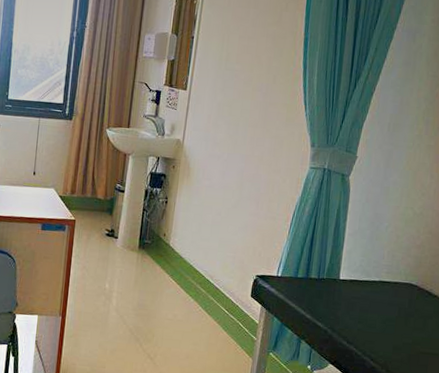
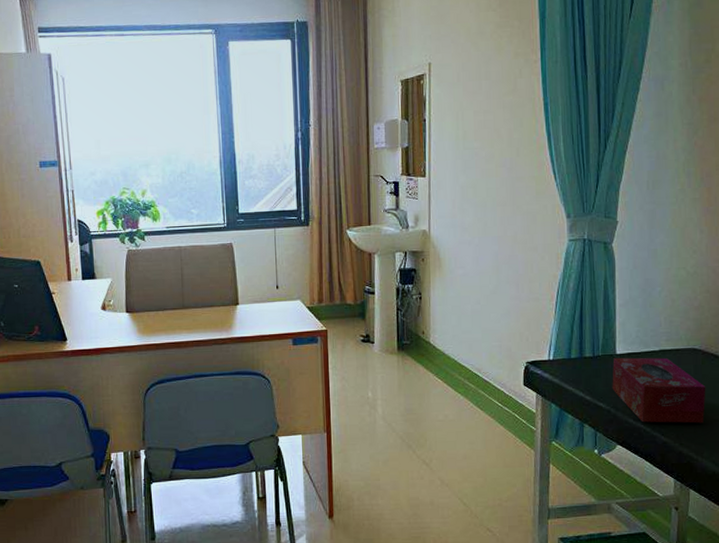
tissue box: none [331,282,417,354] -> present [612,357,706,424]

